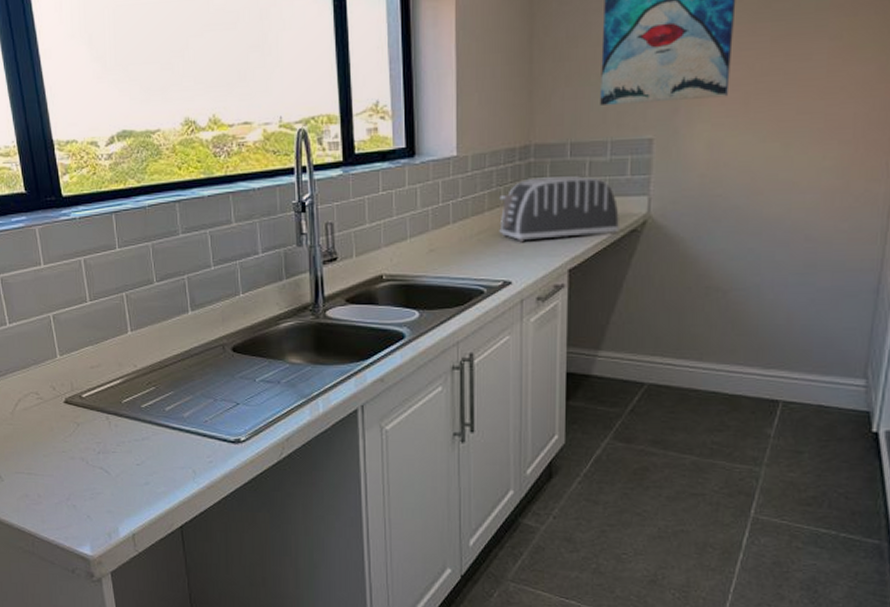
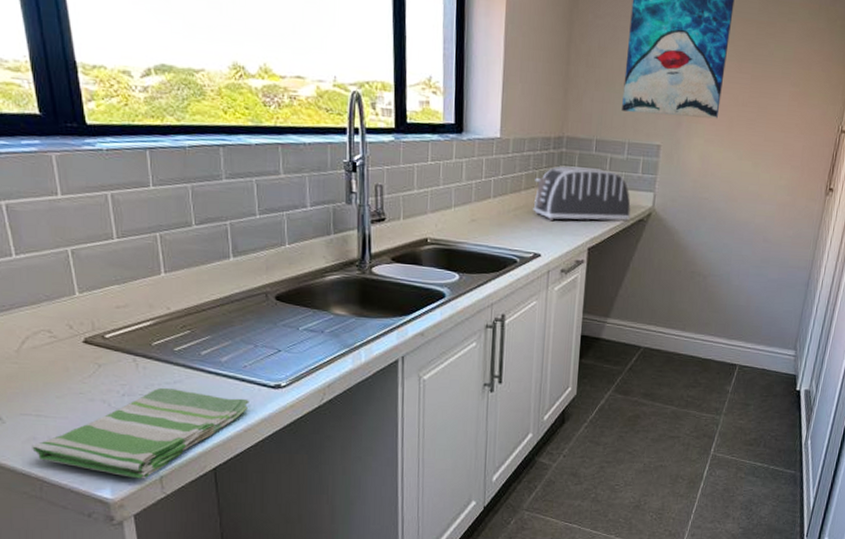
dish towel: none [25,445,211,536] -> present [32,388,249,479]

